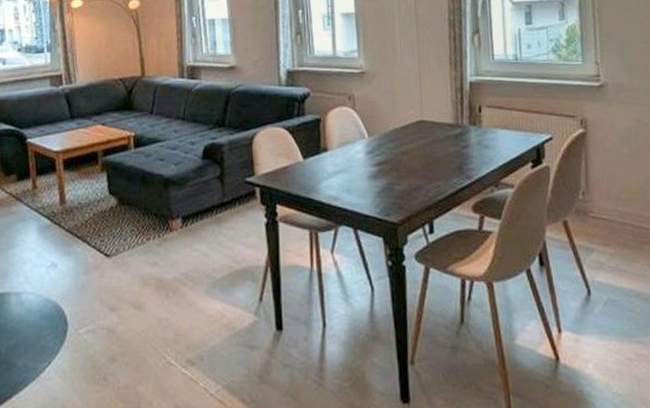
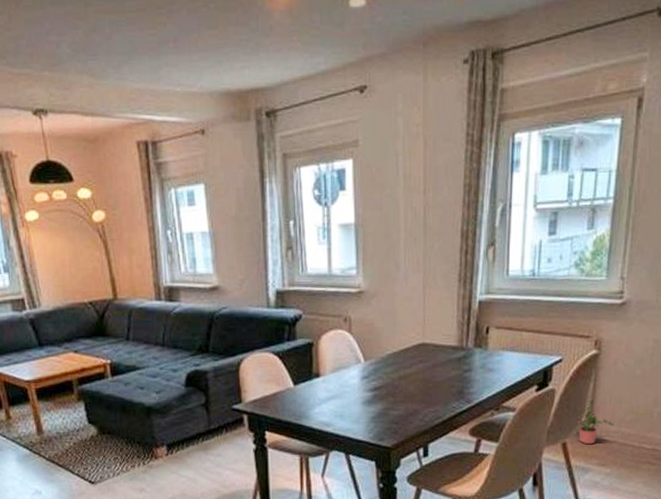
potted plant: none [577,177,611,223] -> present [579,399,615,445]

